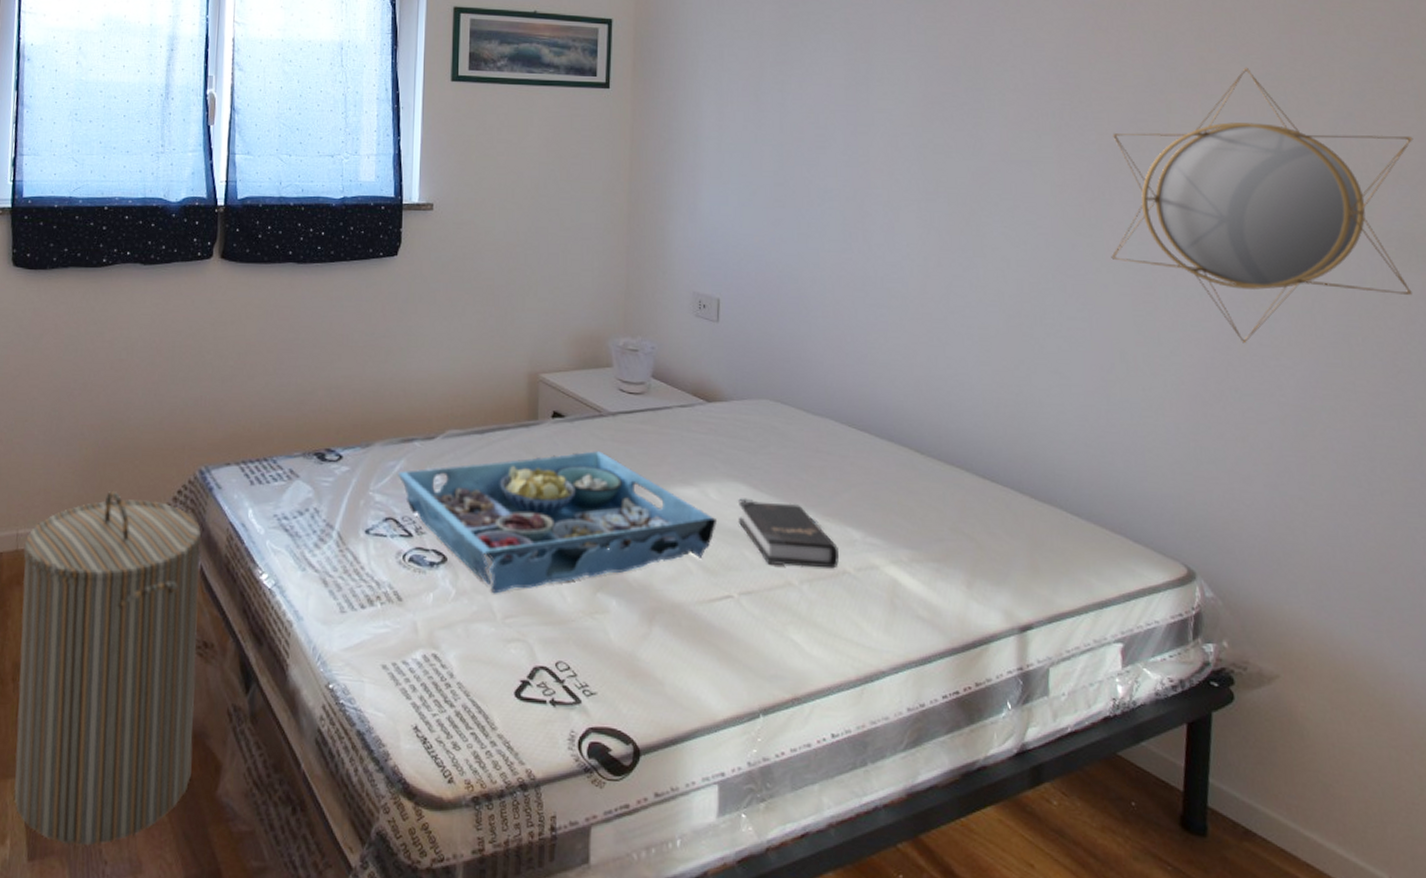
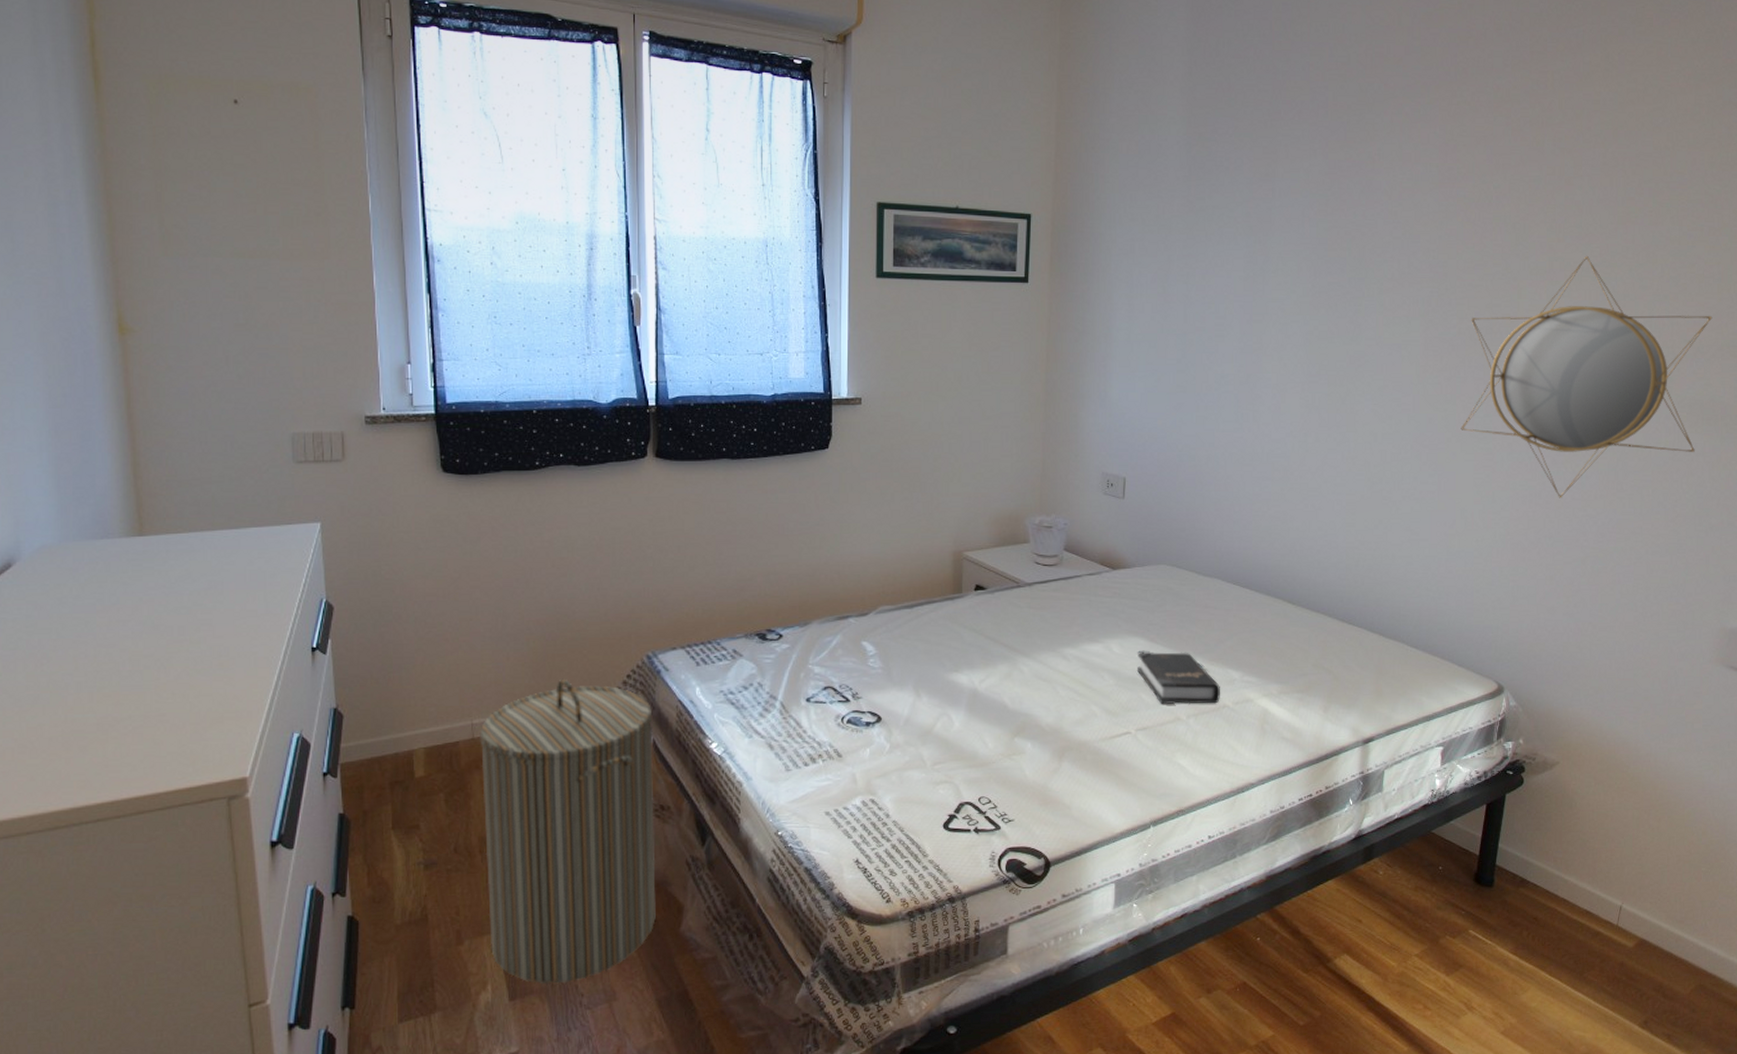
serving tray: present [398,451,718,594] -> none [835,617,1119,745]

